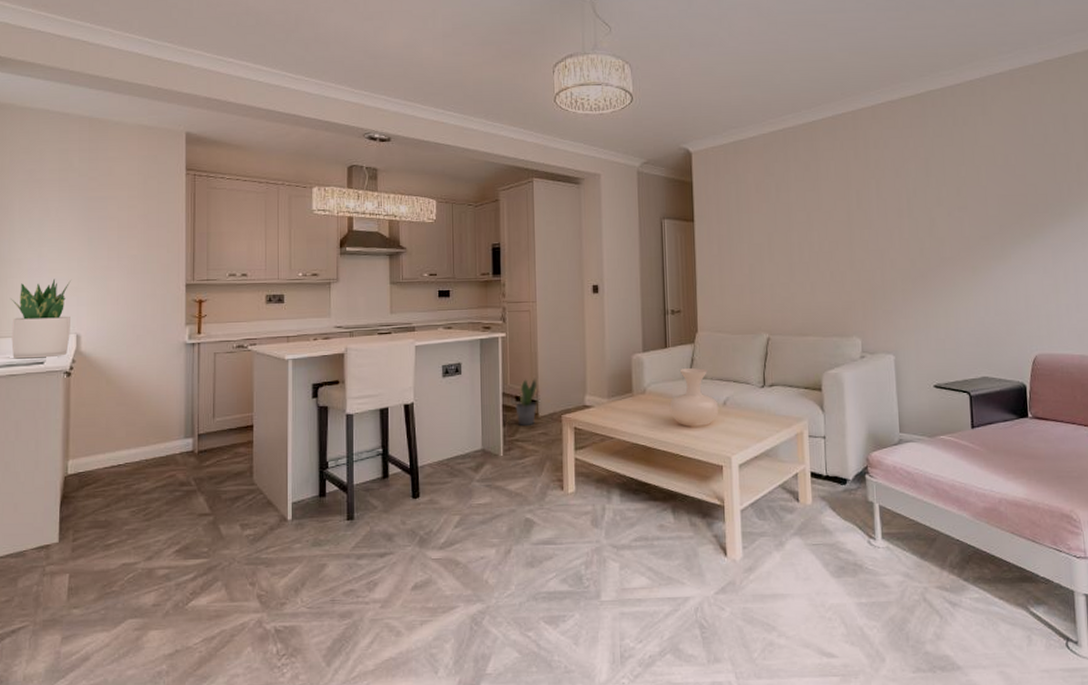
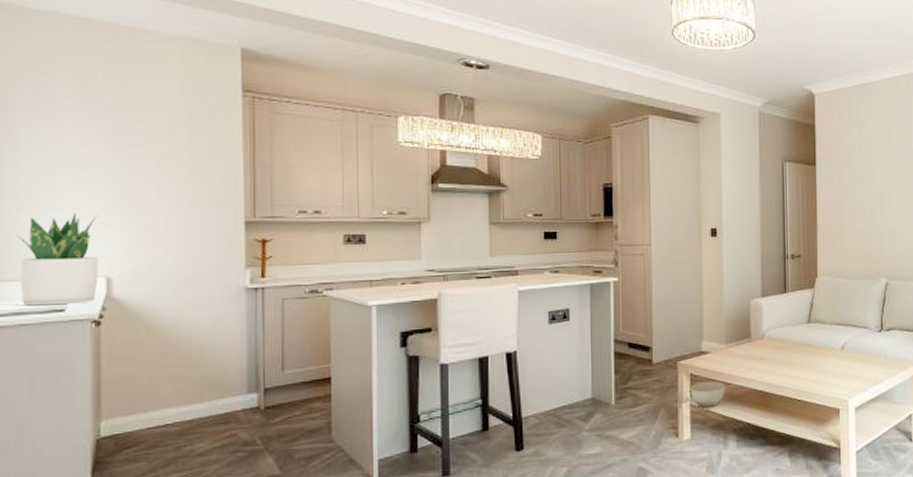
potted plant: present [515,377,537,425] -> none [628,323,651,373]
bowl: none [575,434,609,461] -> present [691,380,726,407]
vase: present [669,368,719,426] -> none [788,313,837,371]

